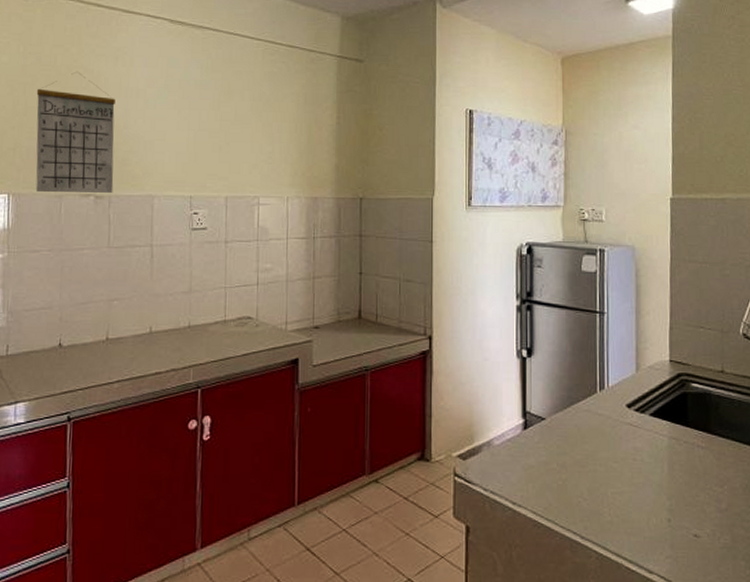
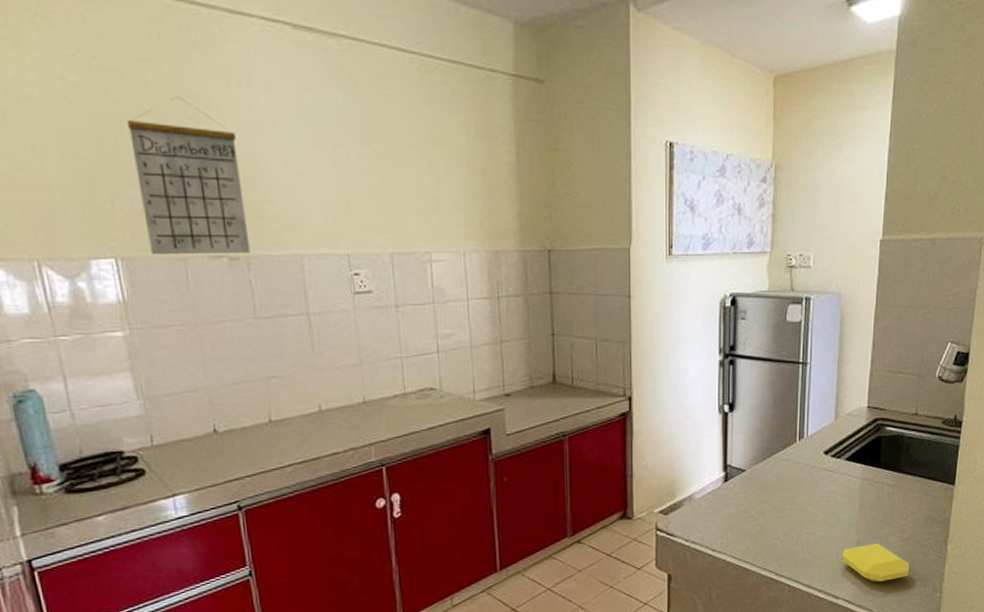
soap bar: none [654,512,730,558] -> present [842,543,909,582]

